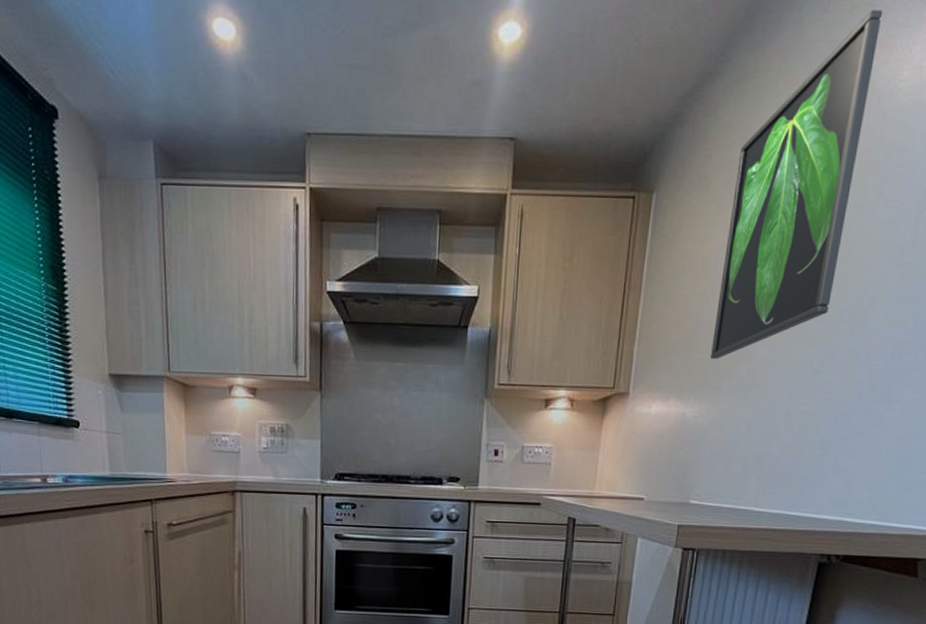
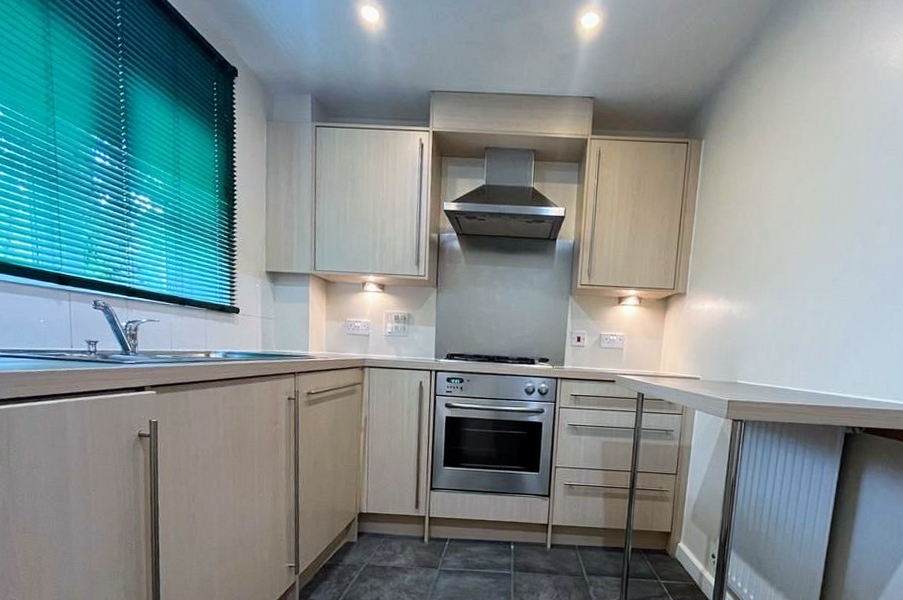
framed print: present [711,10,883,359] -> none [751,10,876,268]

